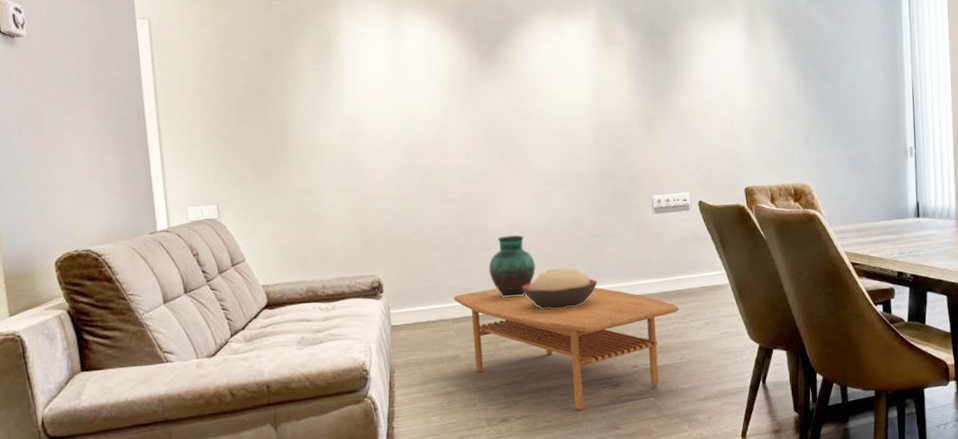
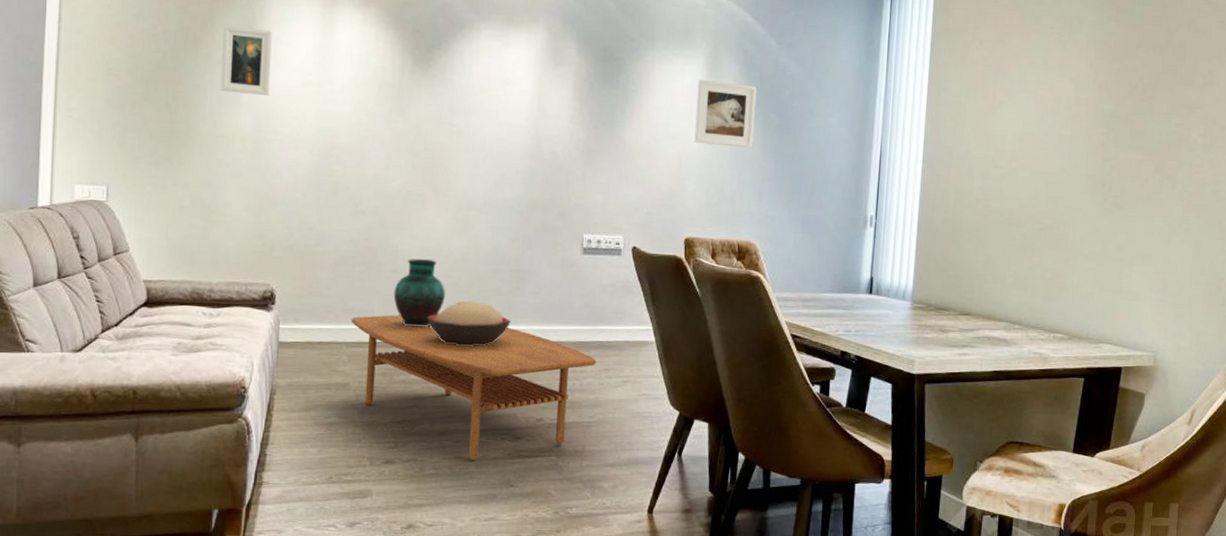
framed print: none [302,45,352,107] -> present [220,24,272,95]
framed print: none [739,41,796,101] -> present [694,79,757,148]

